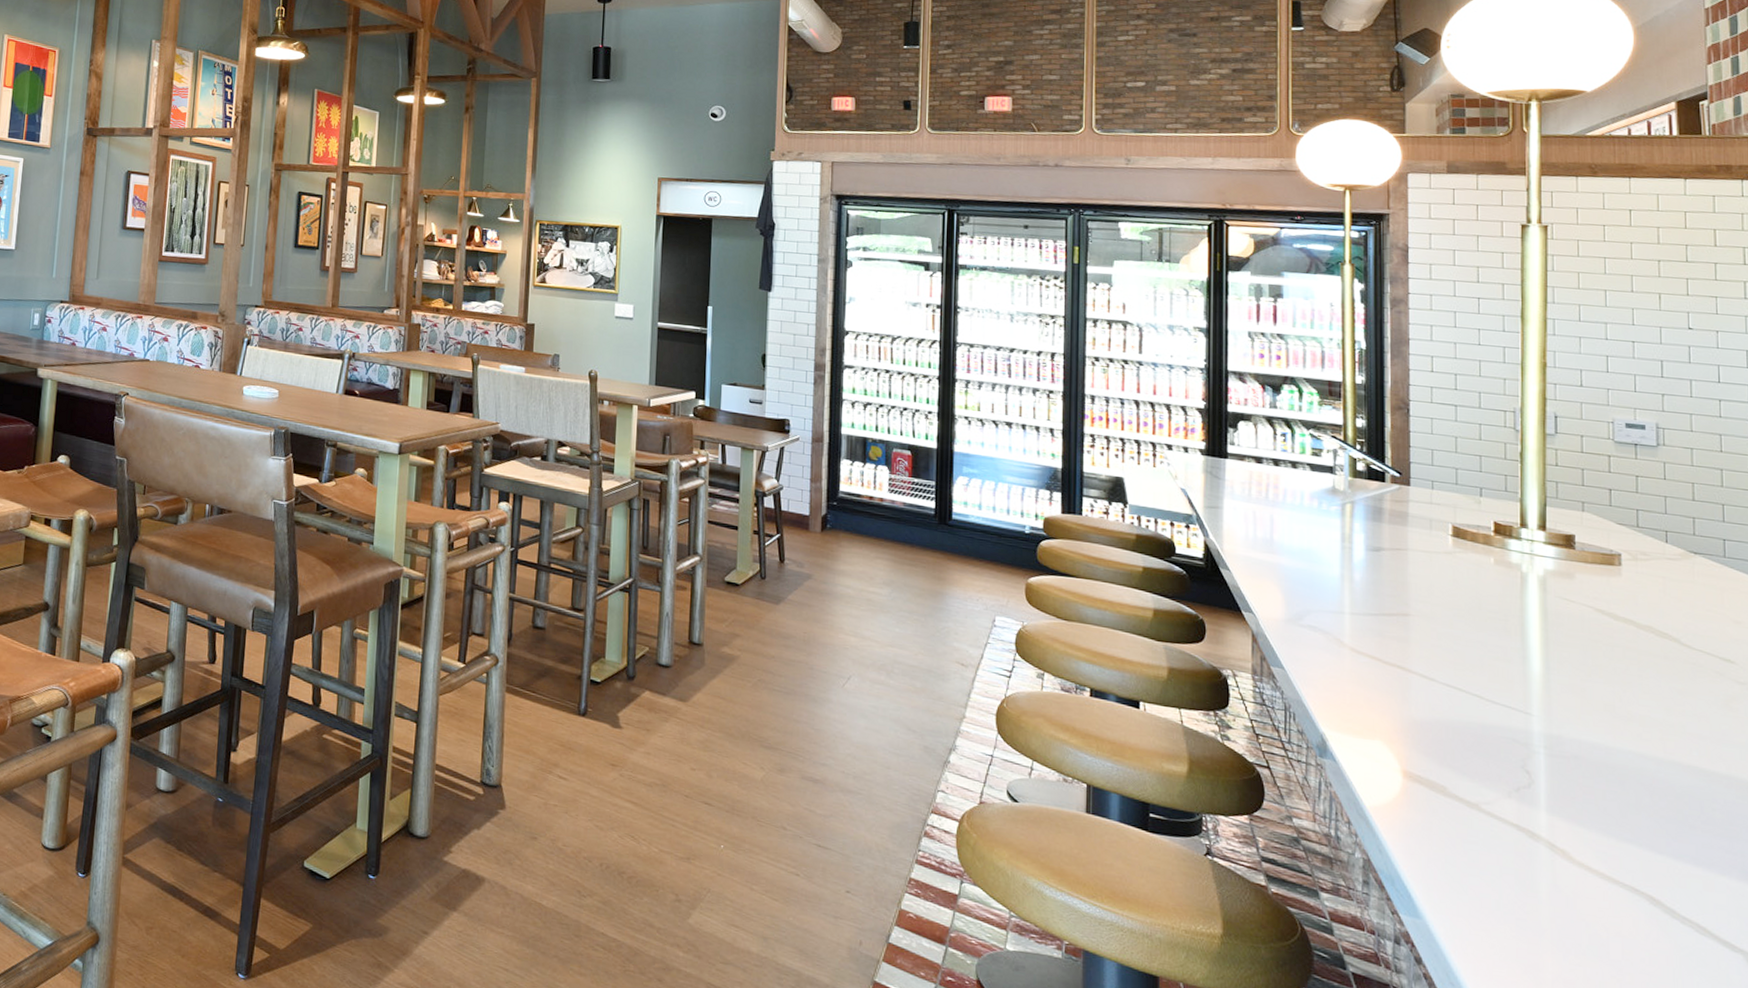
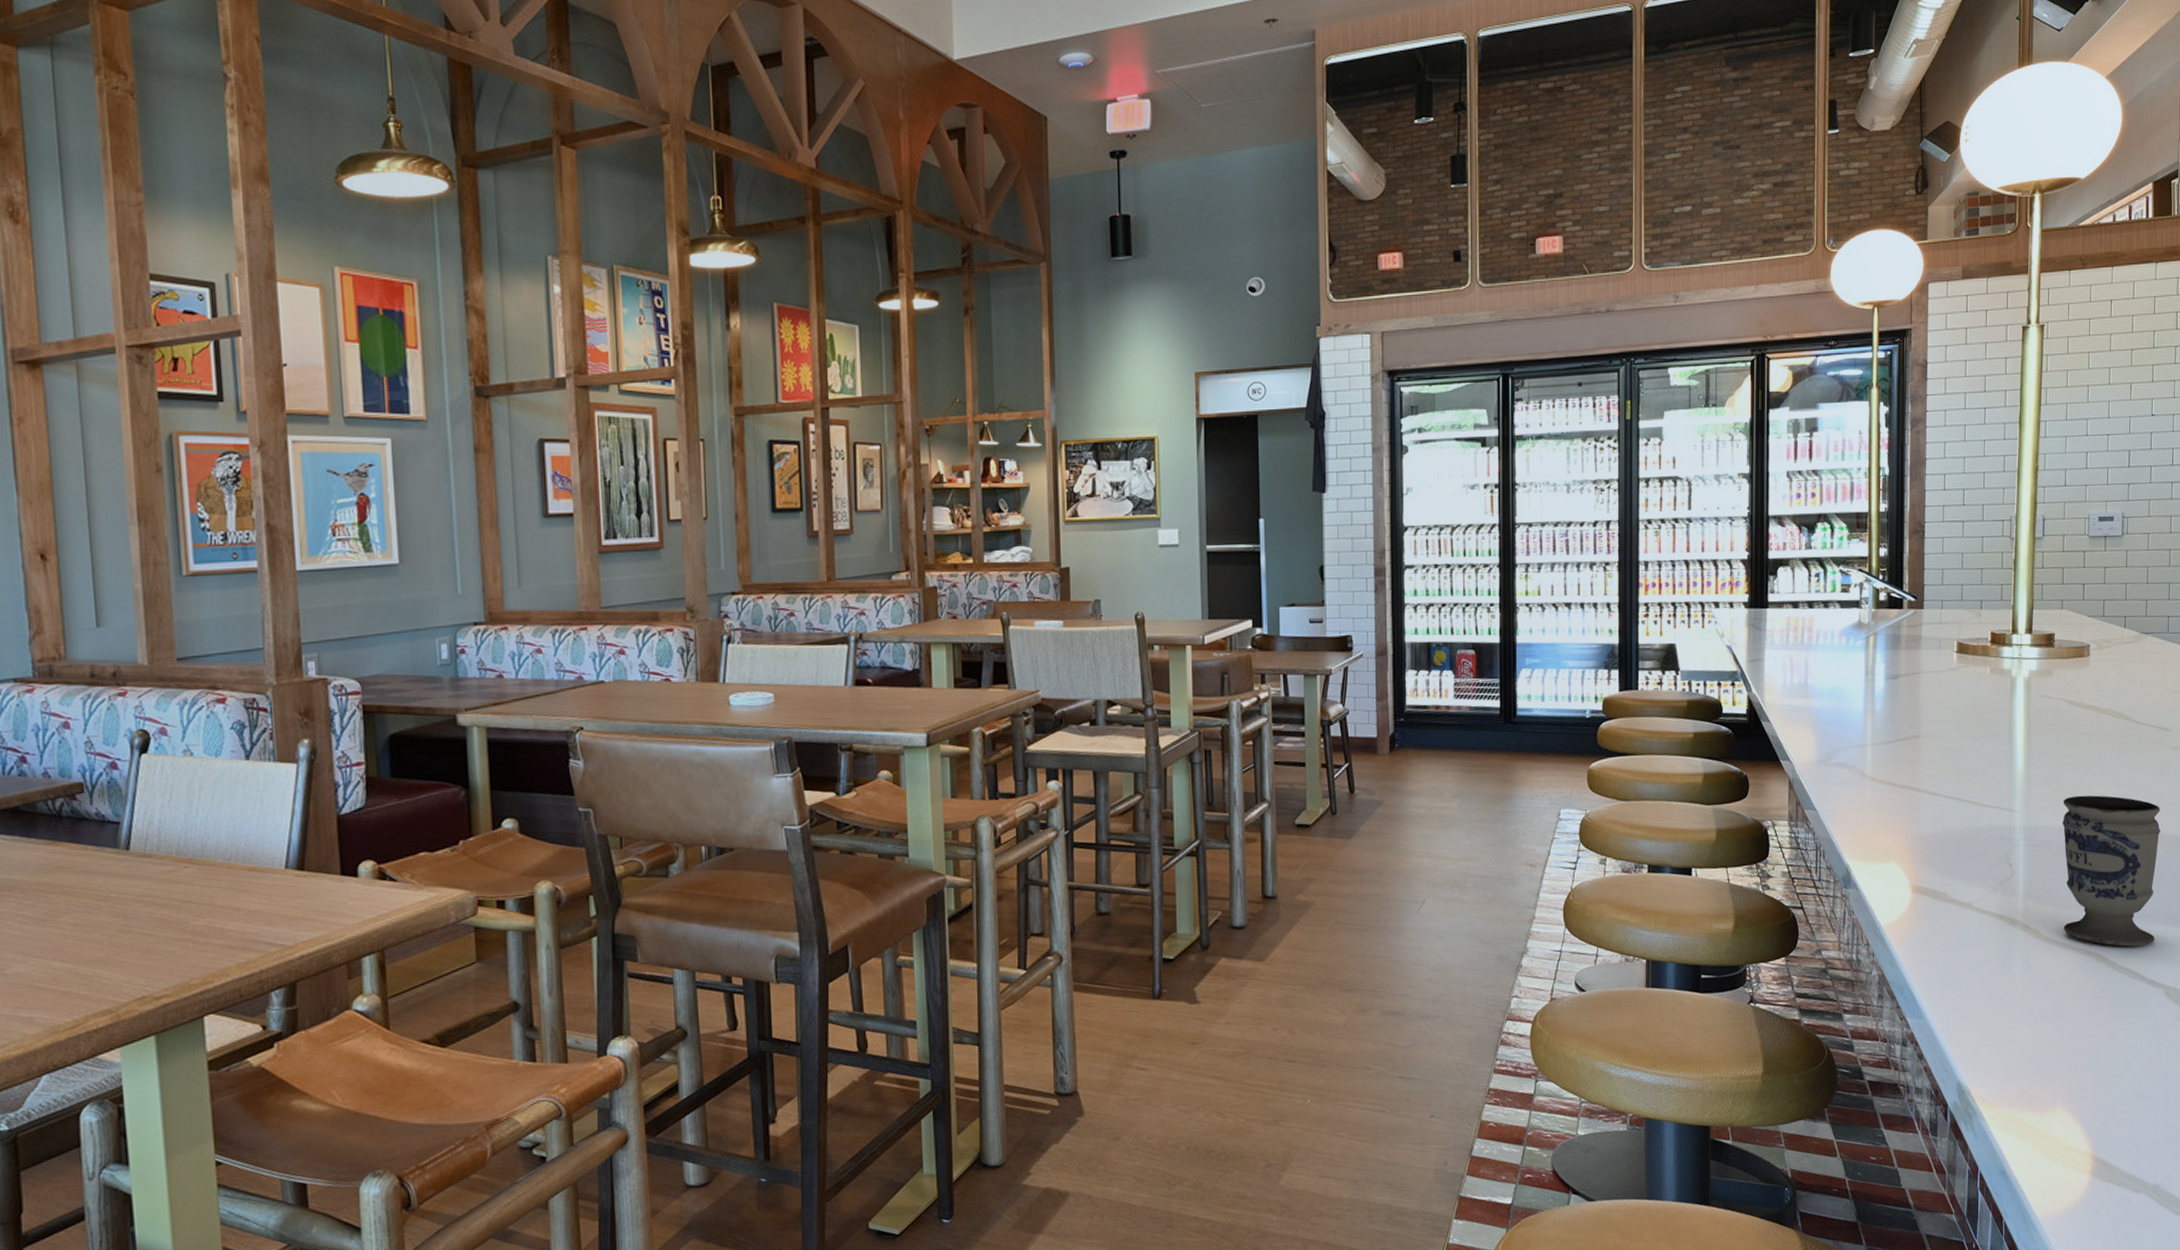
cup: none [1594,712,1729,899] -> present [2062,795,2161,947]

